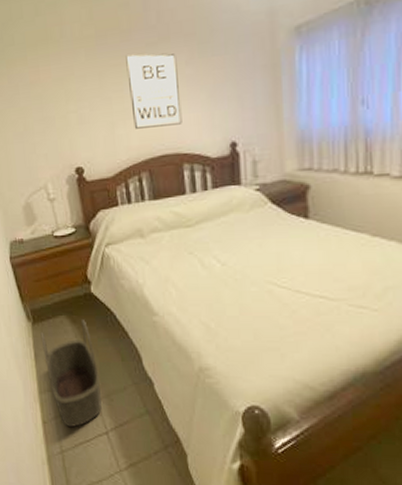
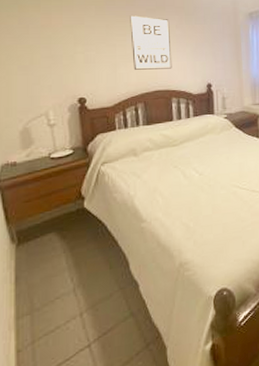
basket: present [40,320,102,428] -> none [25,234,87,350]

